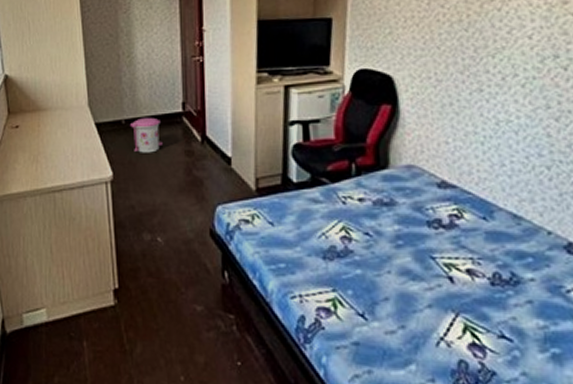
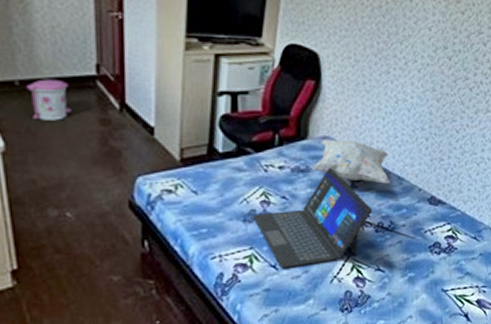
laptop: none [332,201,483,319] -> present [252,168,373,268]
decorative pillow: none [396,168,503,223] -> present [311,139,390,184]

